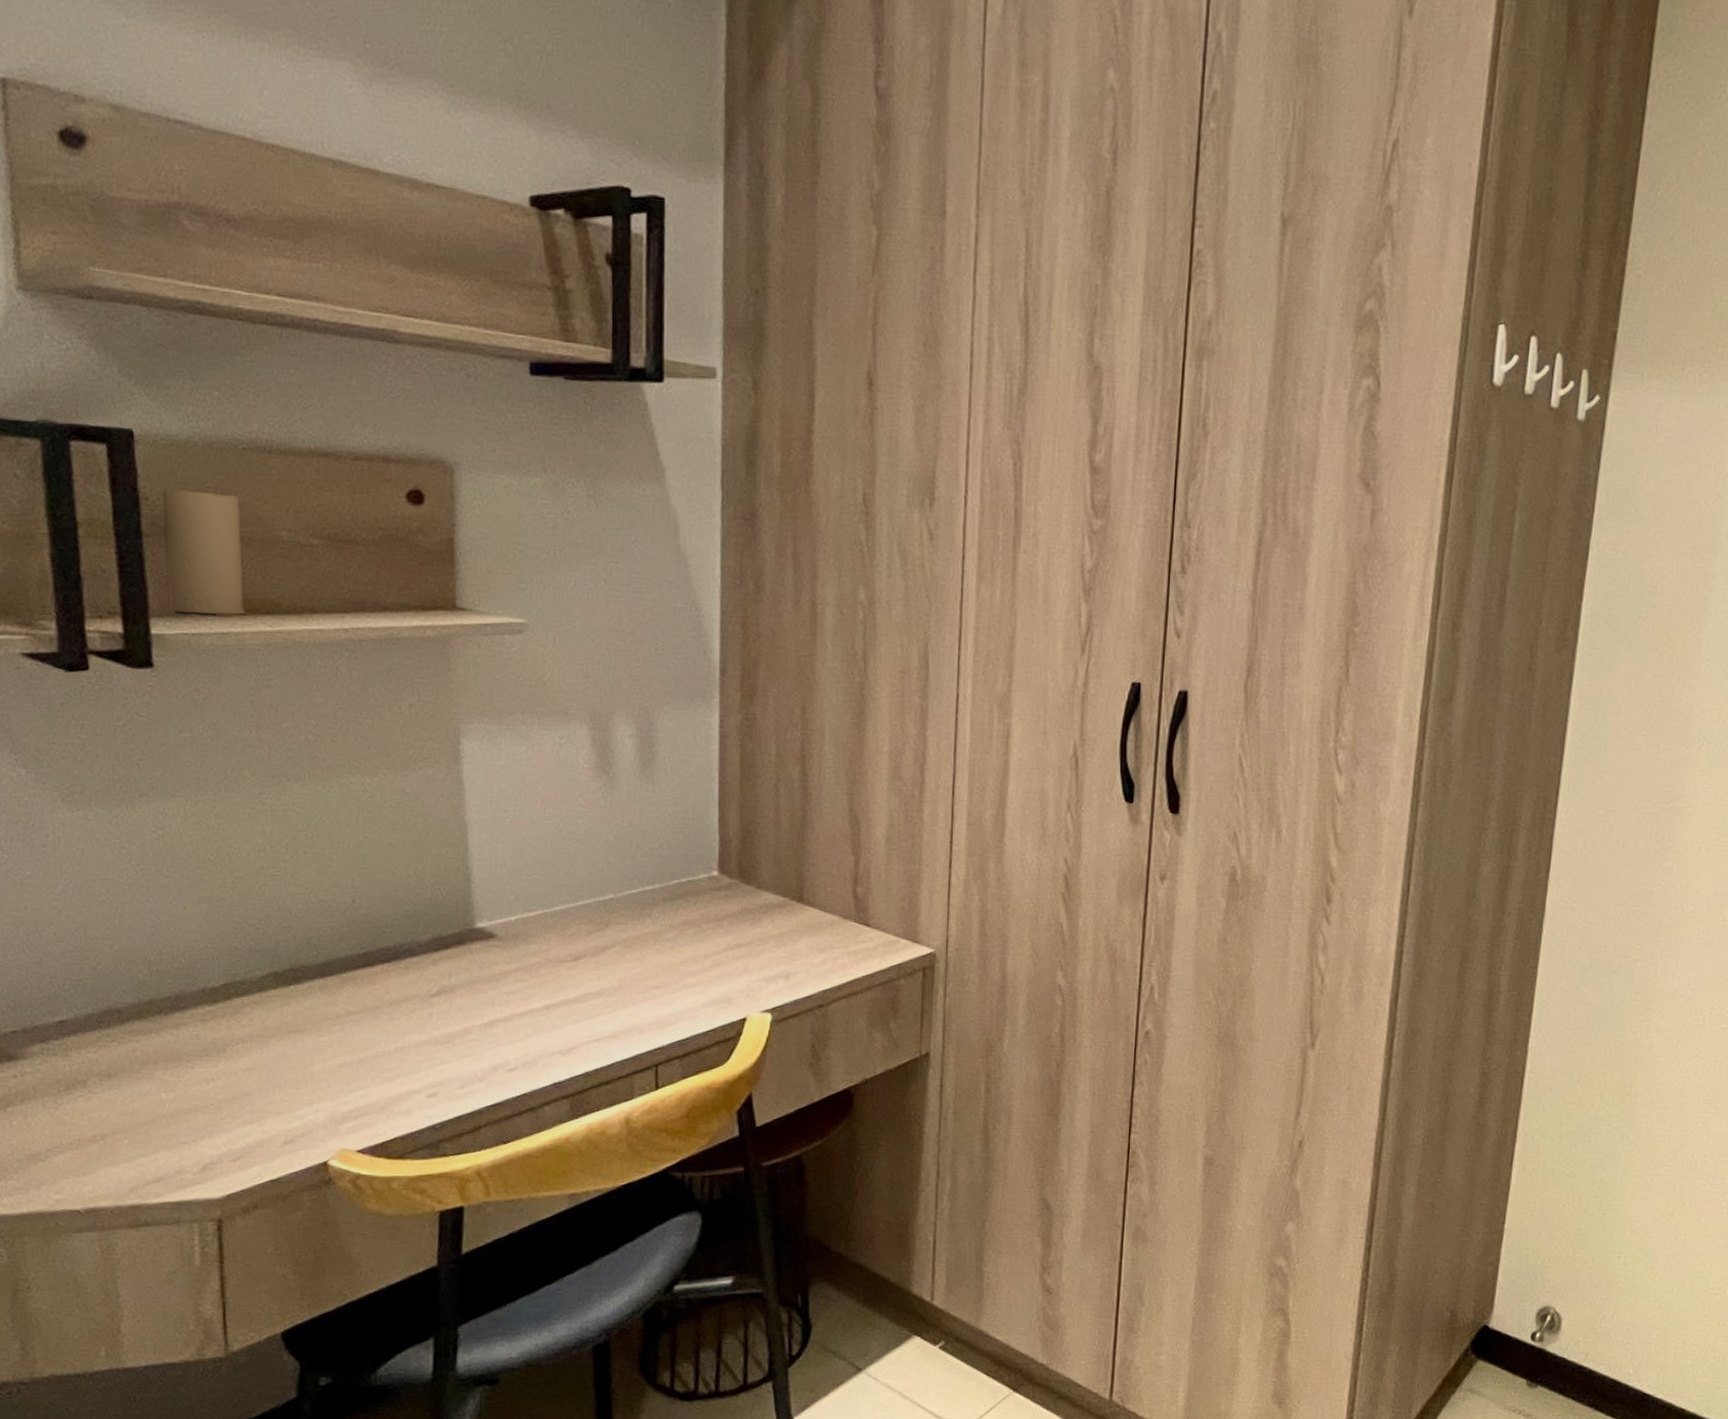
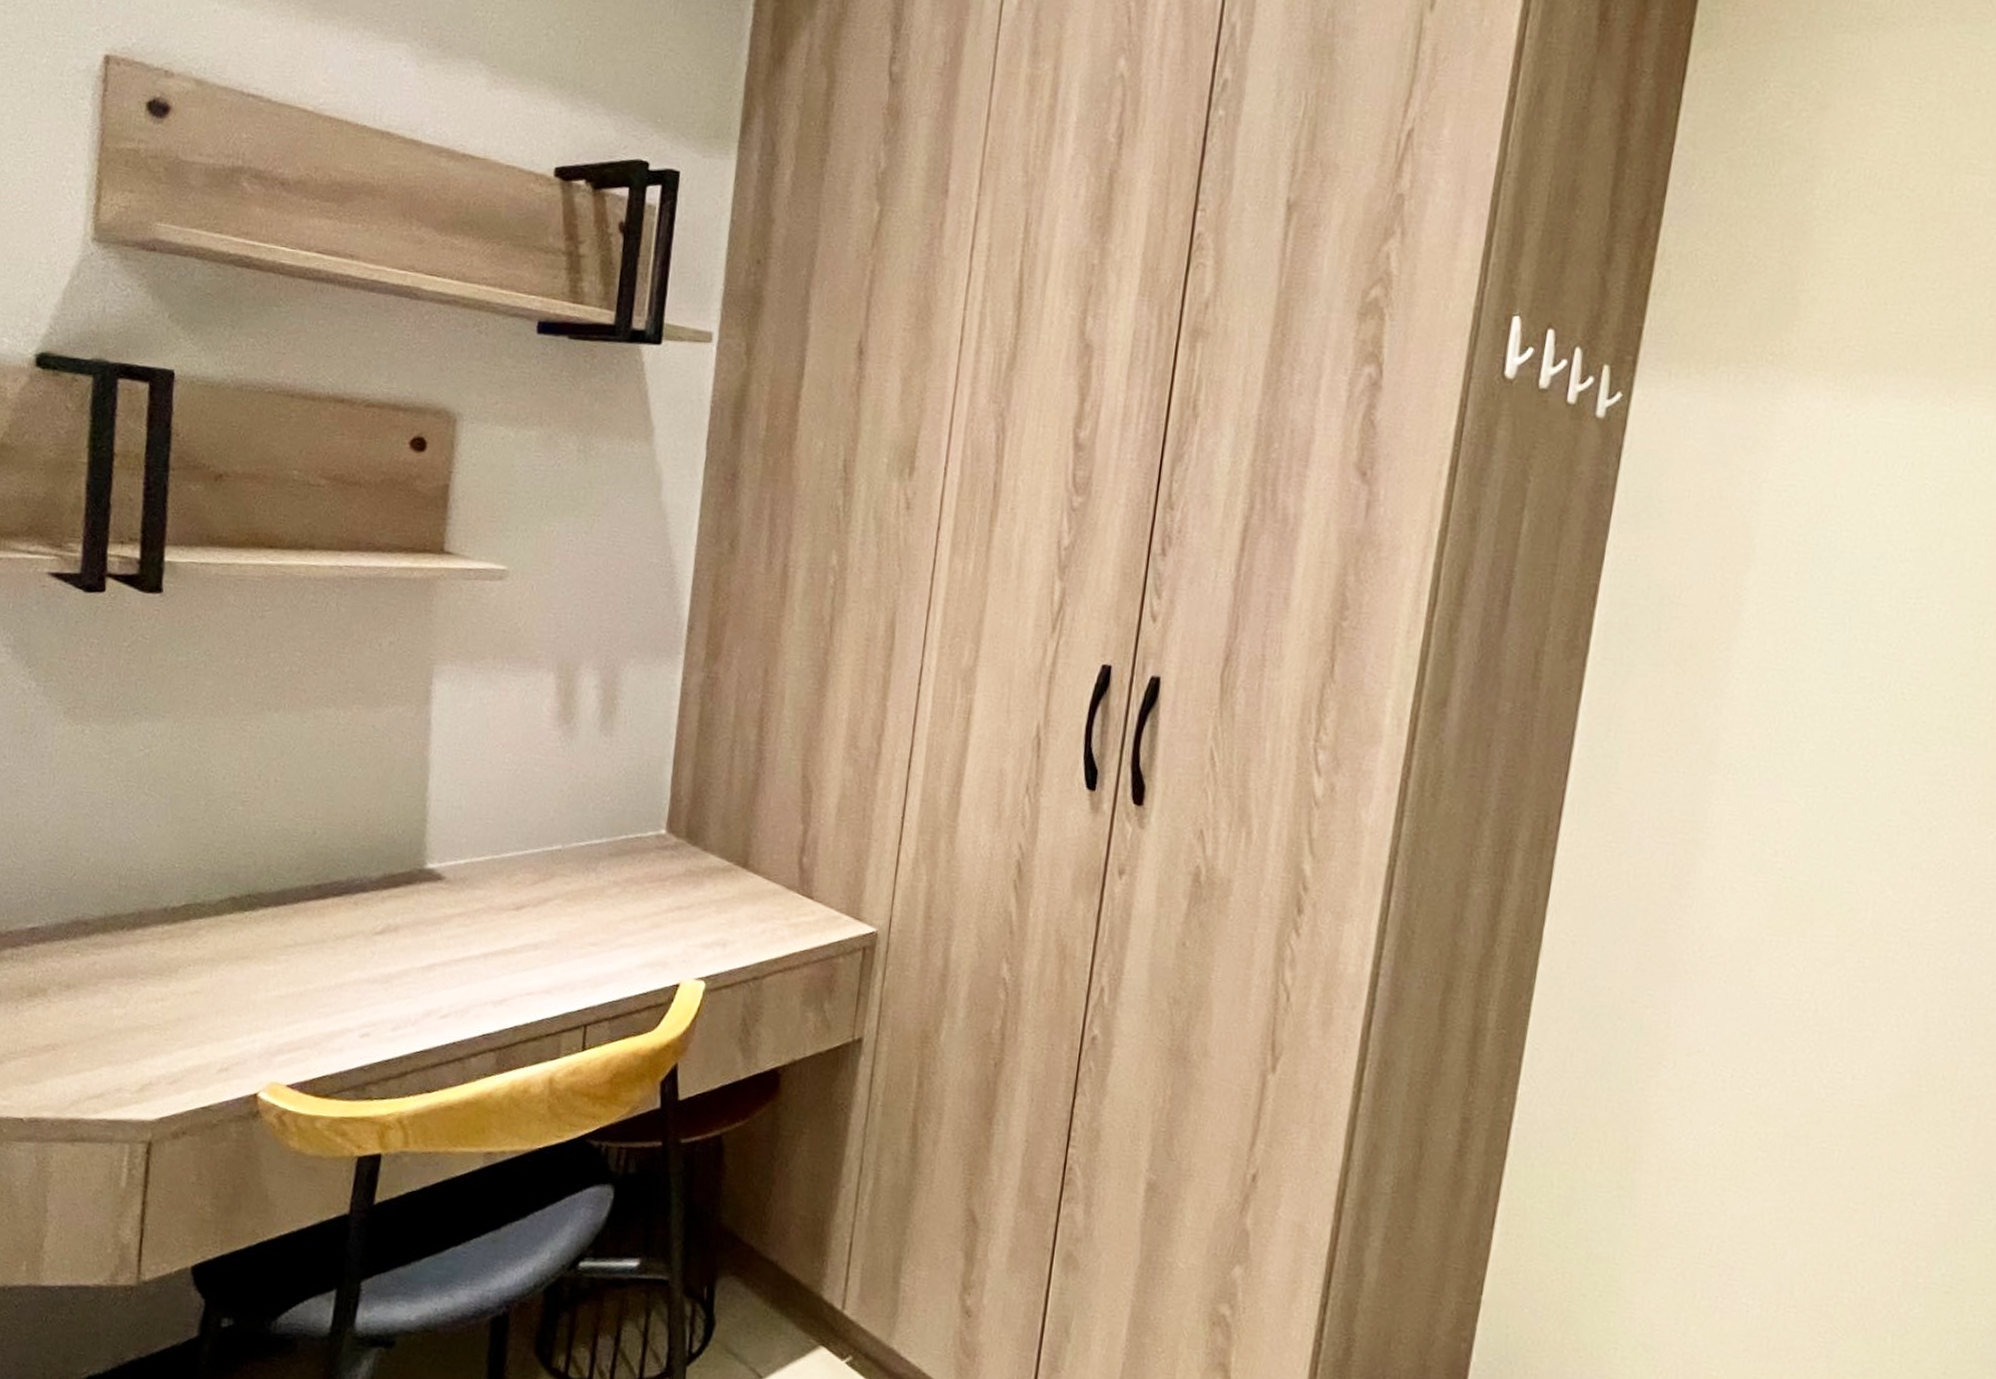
candle: present [163,488,246,616] -> none [184,425,259,548]

